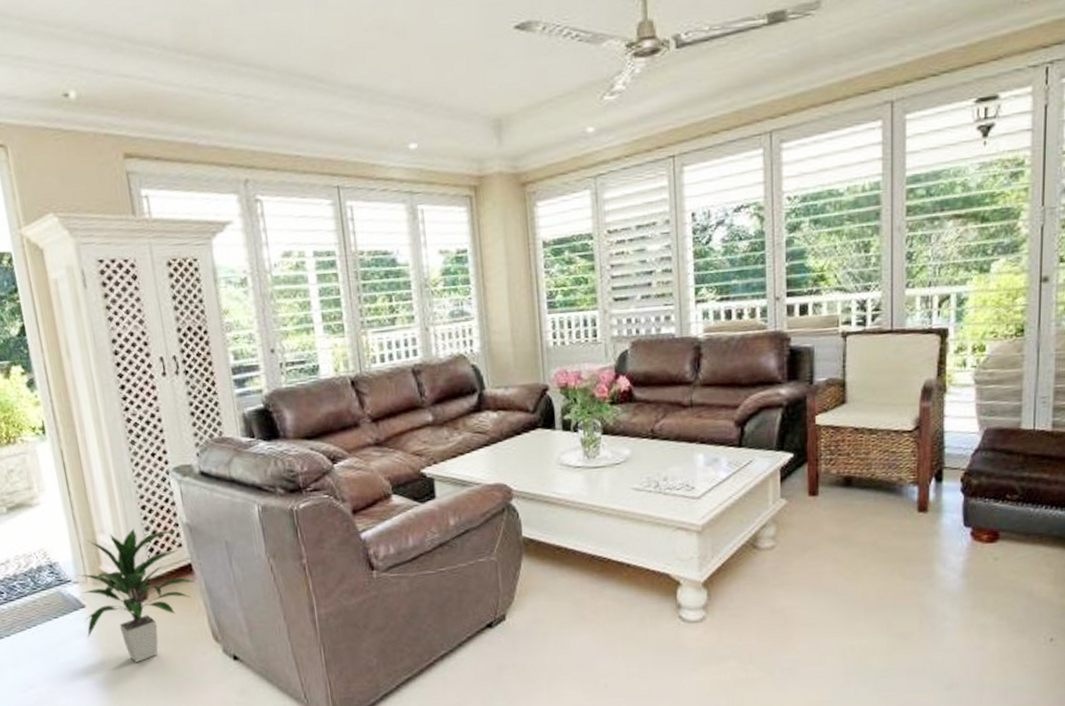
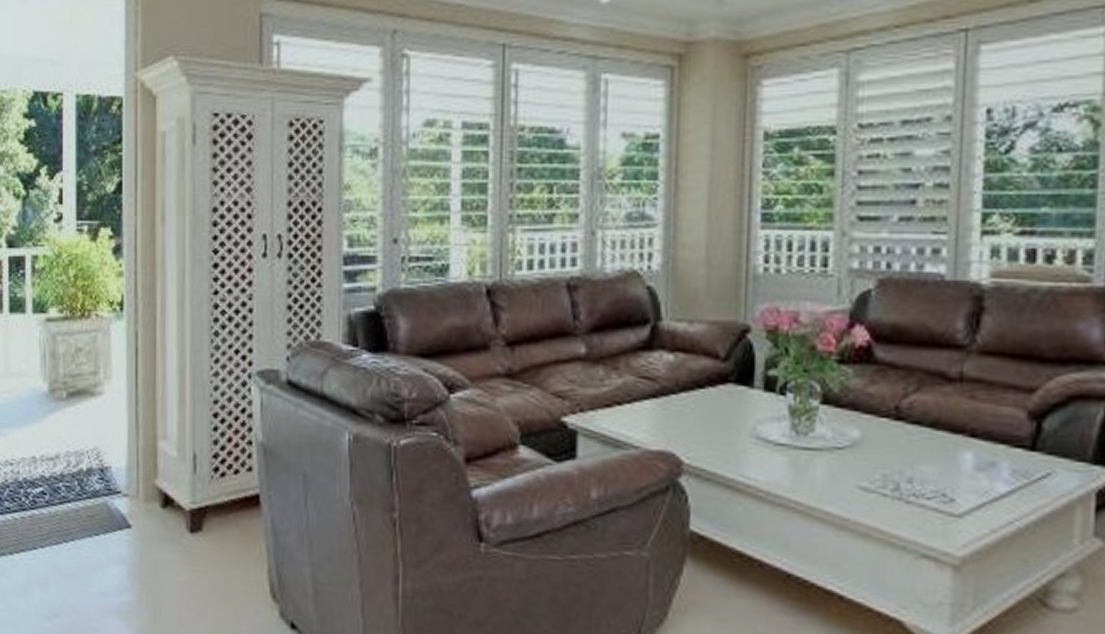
indoor plant: present [78,528,194,662] -> none [126,439,260,609]

